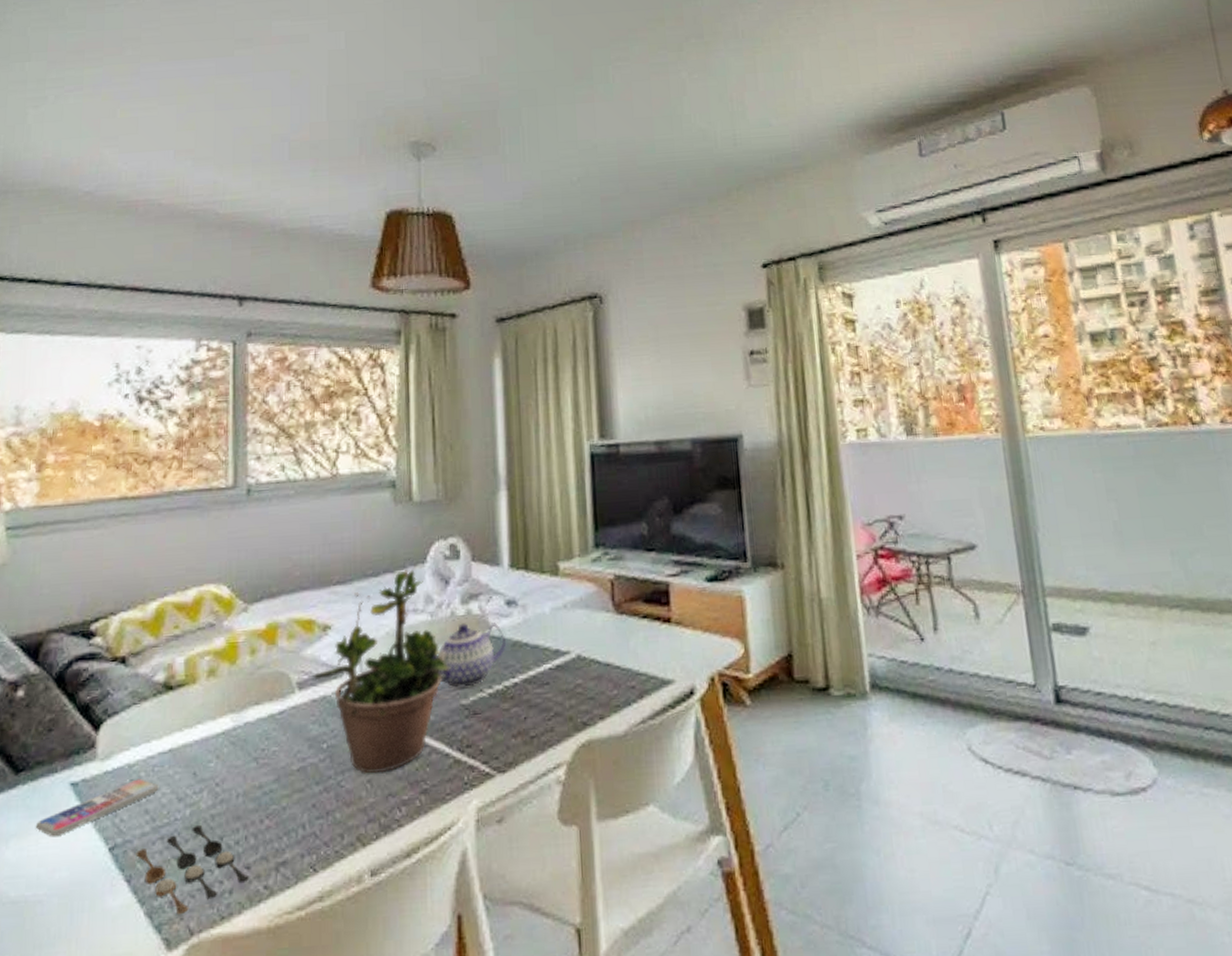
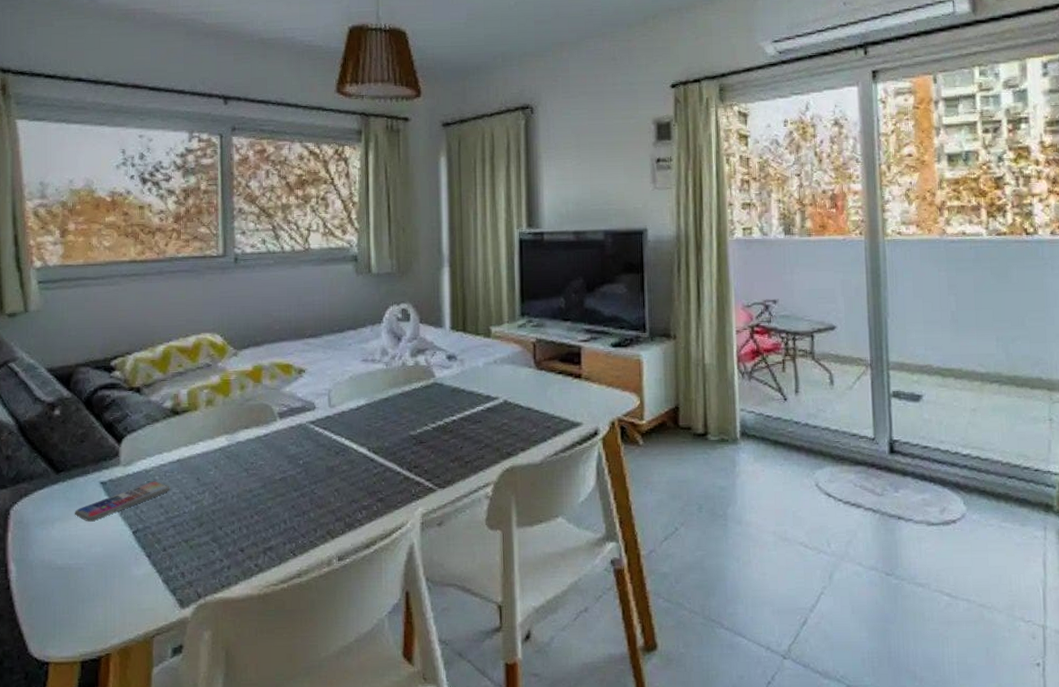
spoon: present [136,824,250,915] -> none [154,517,244,583]
potted plant: present [313,559,449,775] -> none [291,319,401,485]
teapot: present [425,622,507,688] -> none [381,372,447,422]

